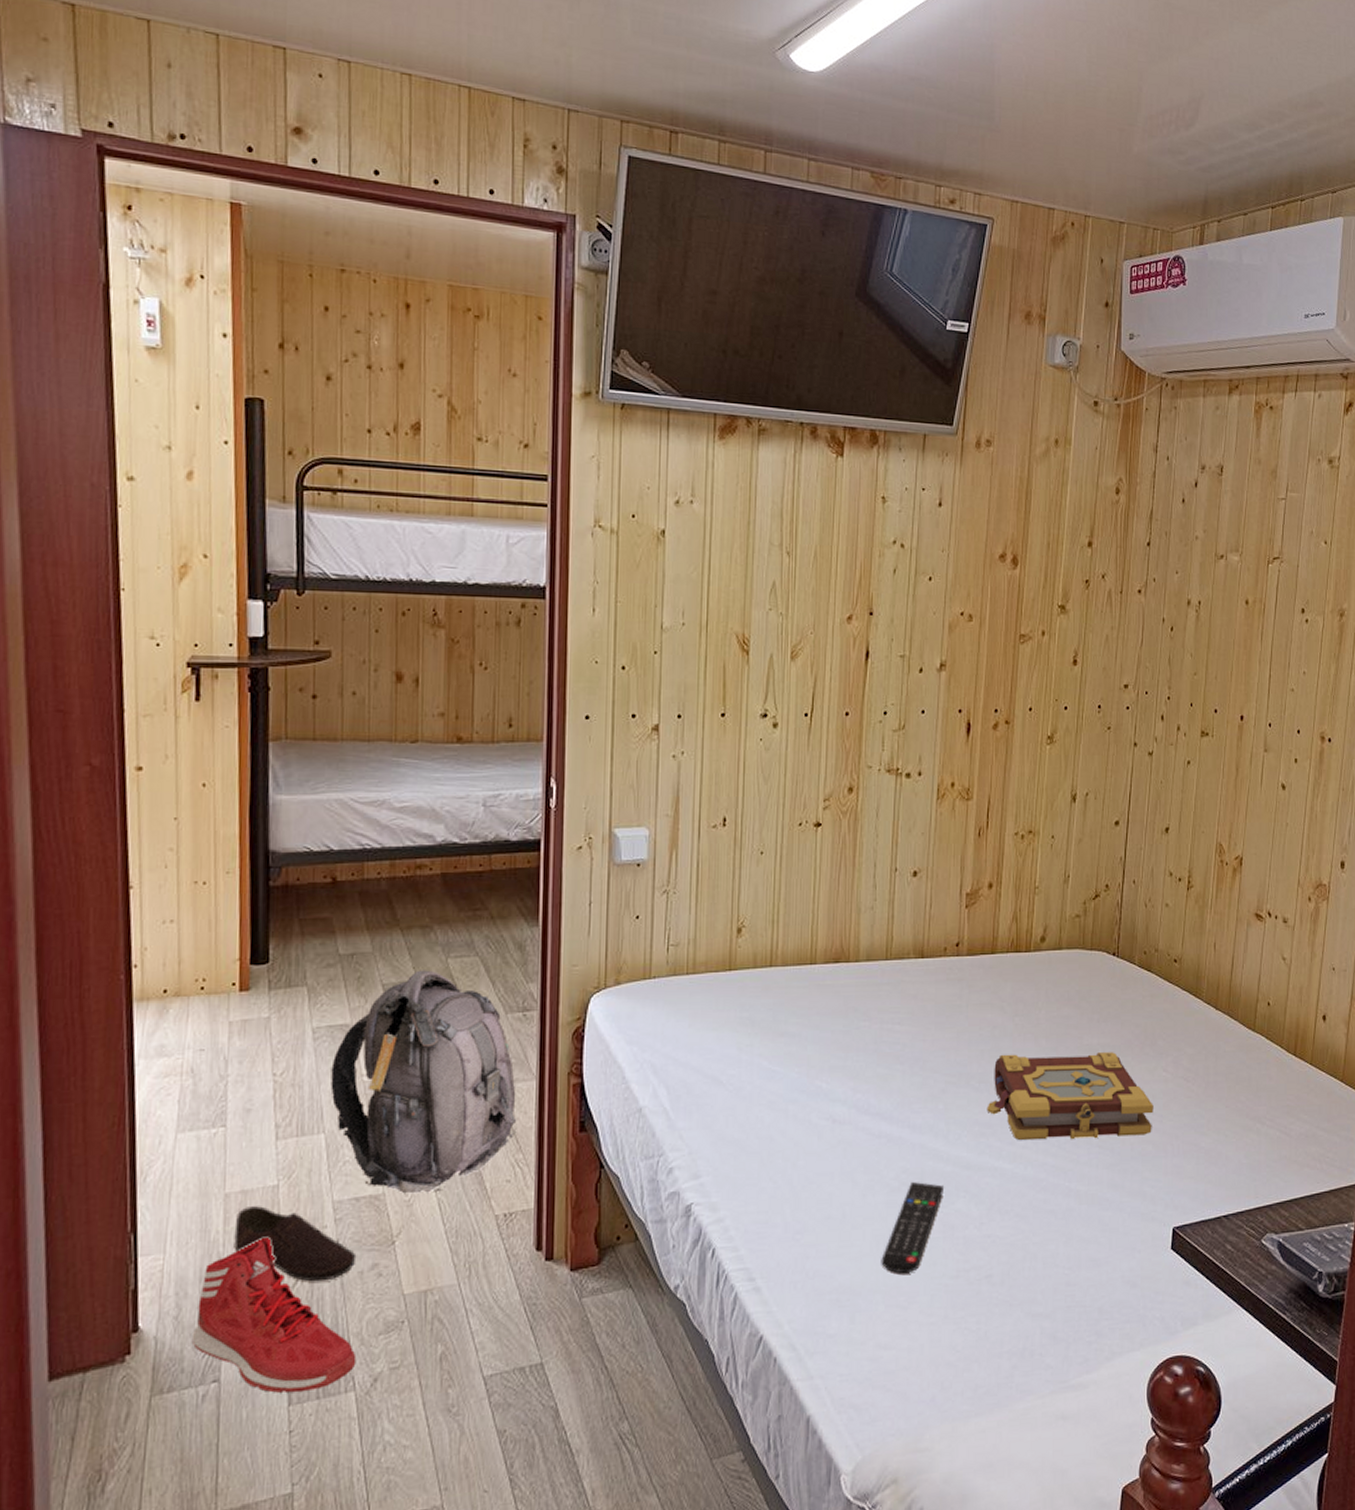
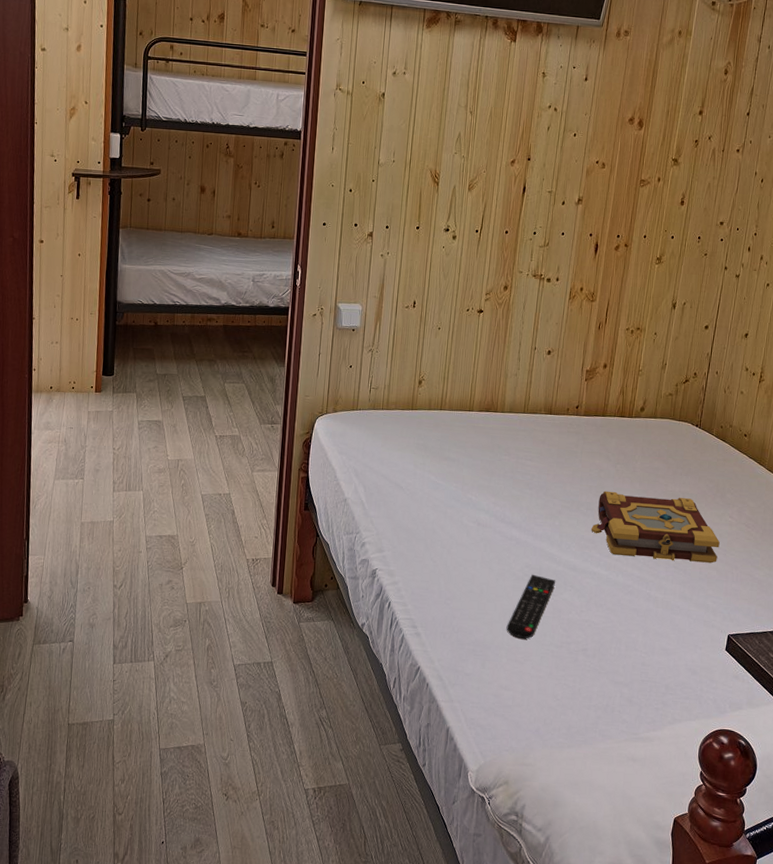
sneaker: present [191,1236,357,1393] -> none [58,553,156,657]
shoe: present [234,1206,357,1282] -> none [85,532,159,587]
backpack: present [330,970,517,1194] -> none [148,389,264,539]

